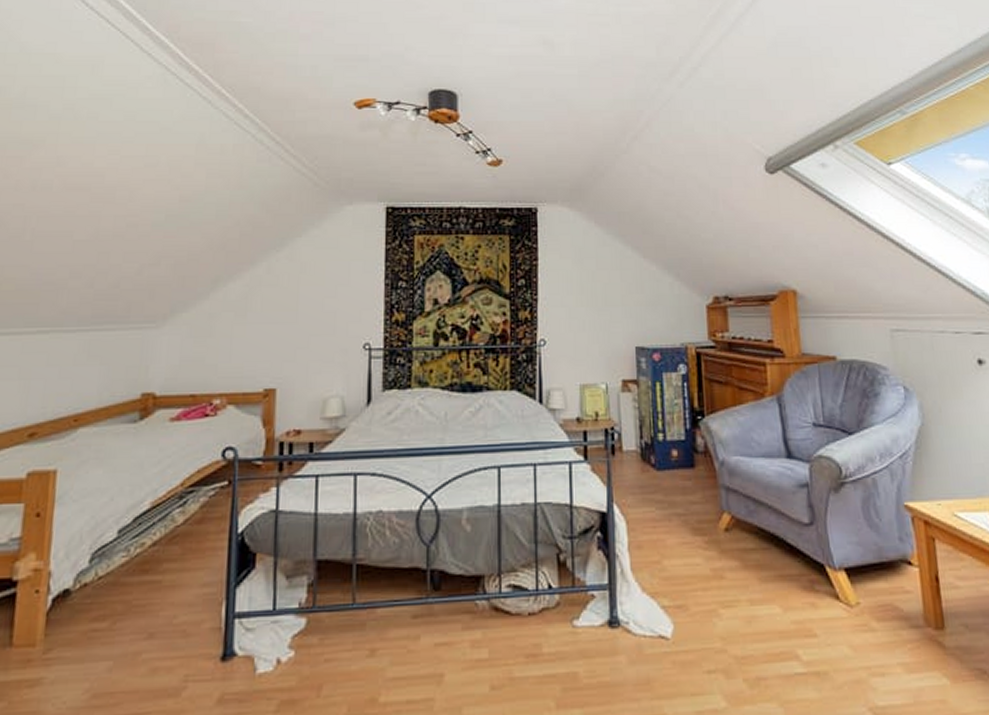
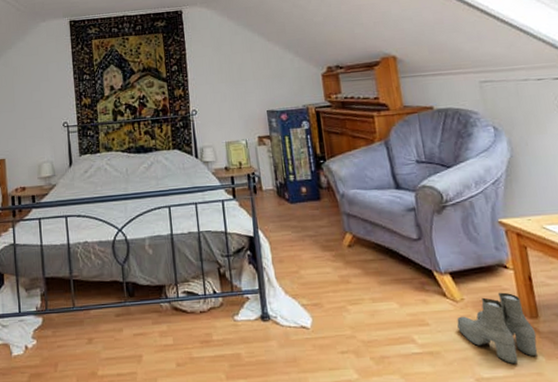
boots: none [850,595,942,688] -> present [457,292,538,364]

